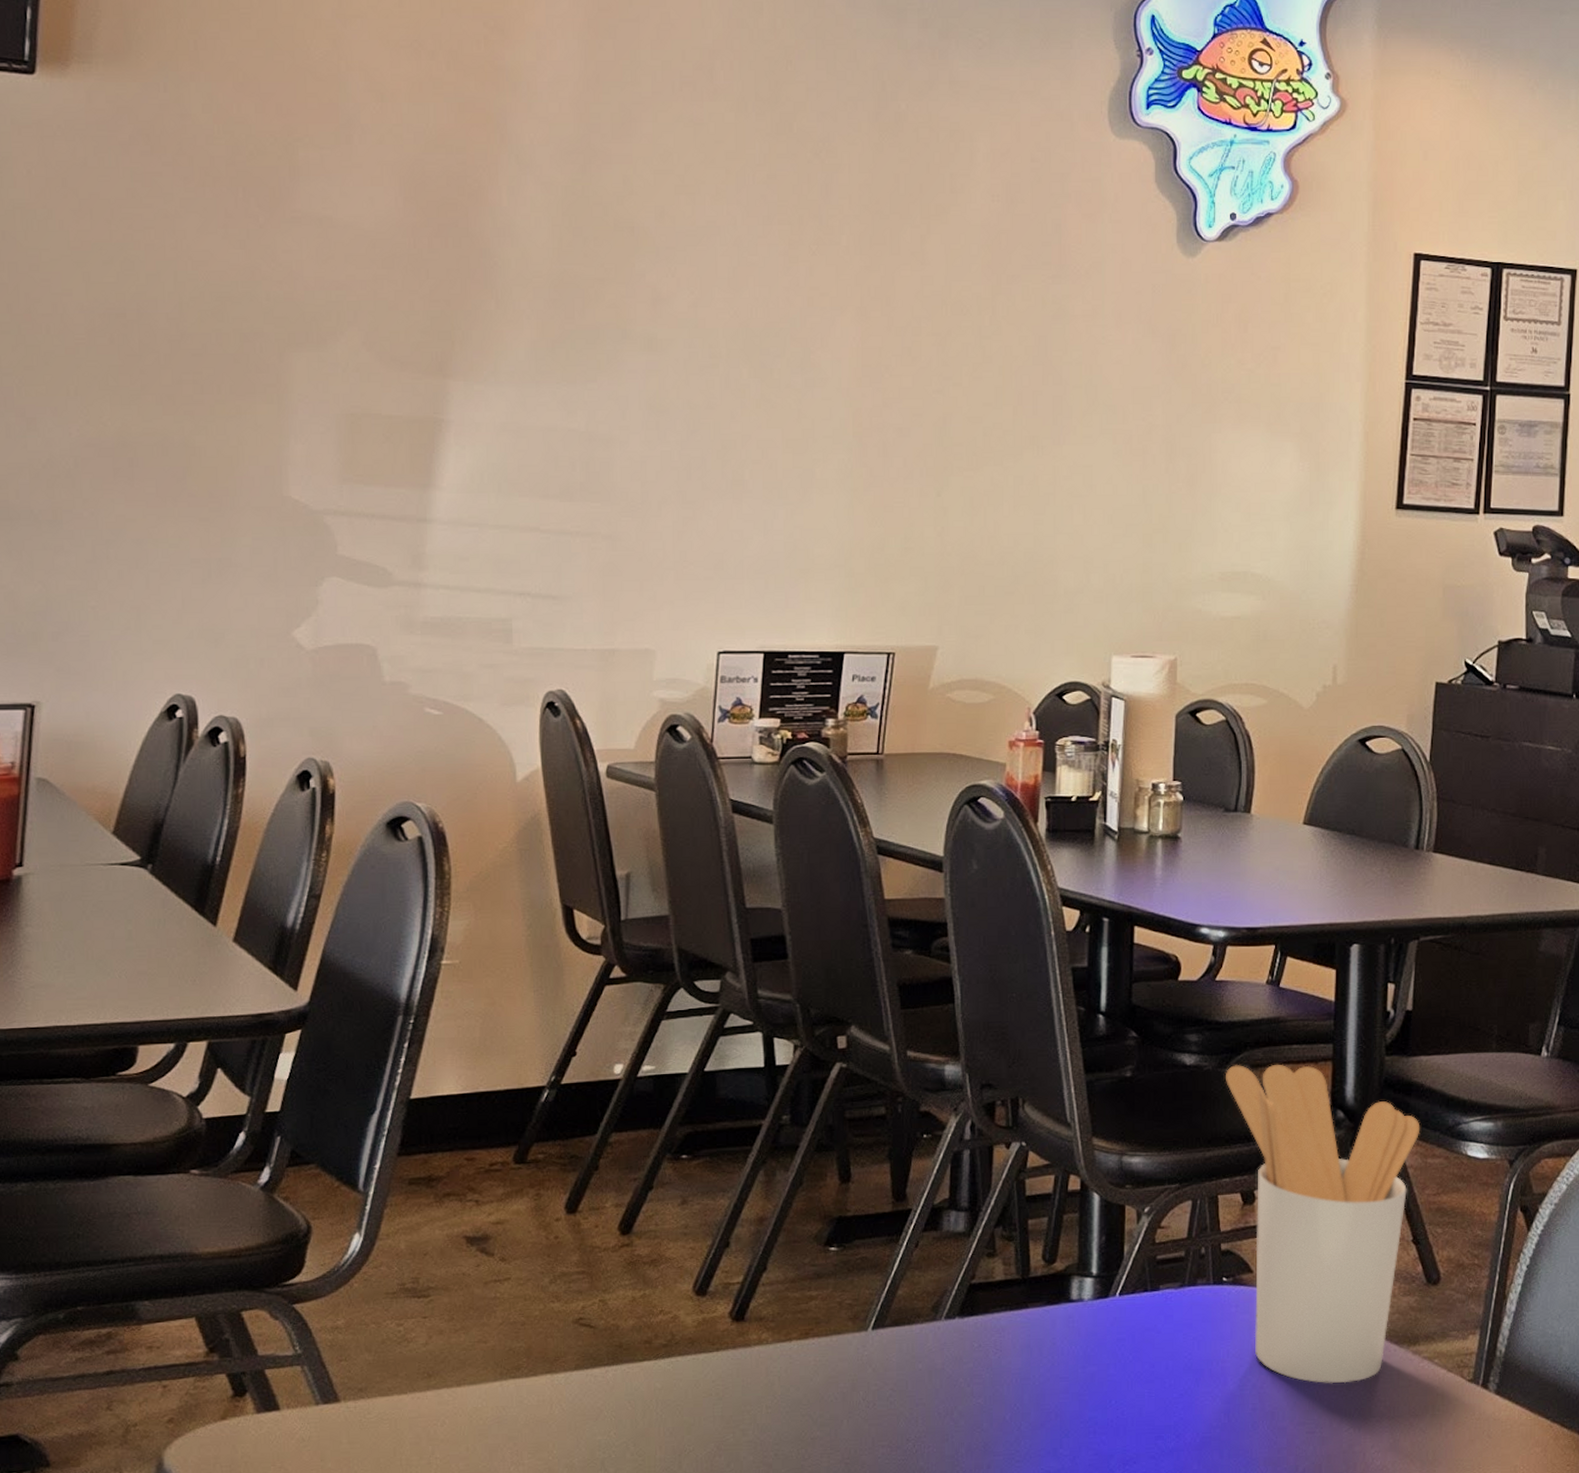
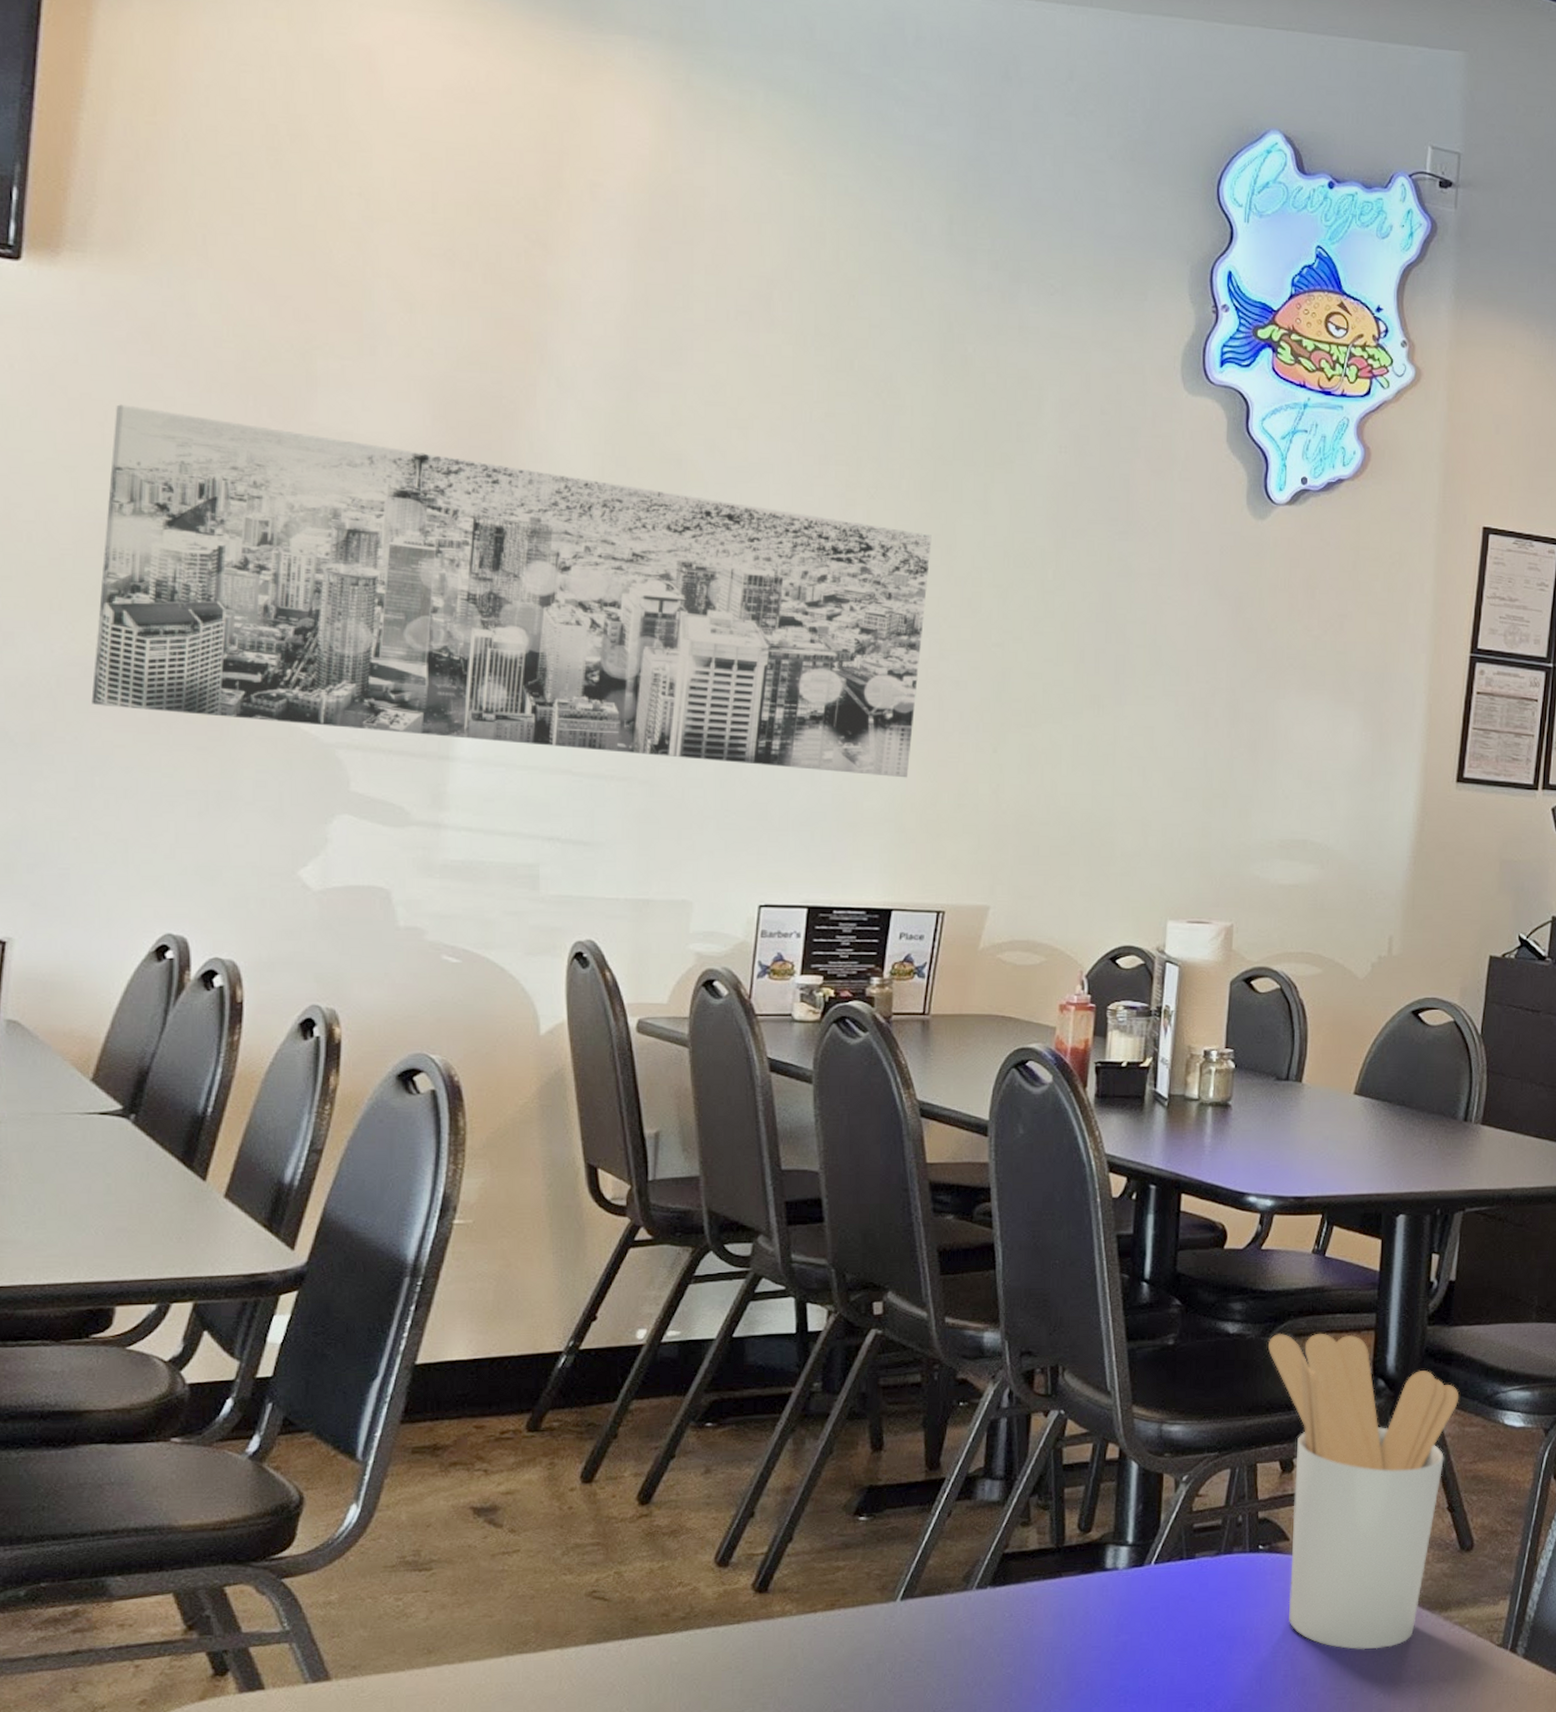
wall art: none [105,202,872,524] -> present [91,404,932,778]

